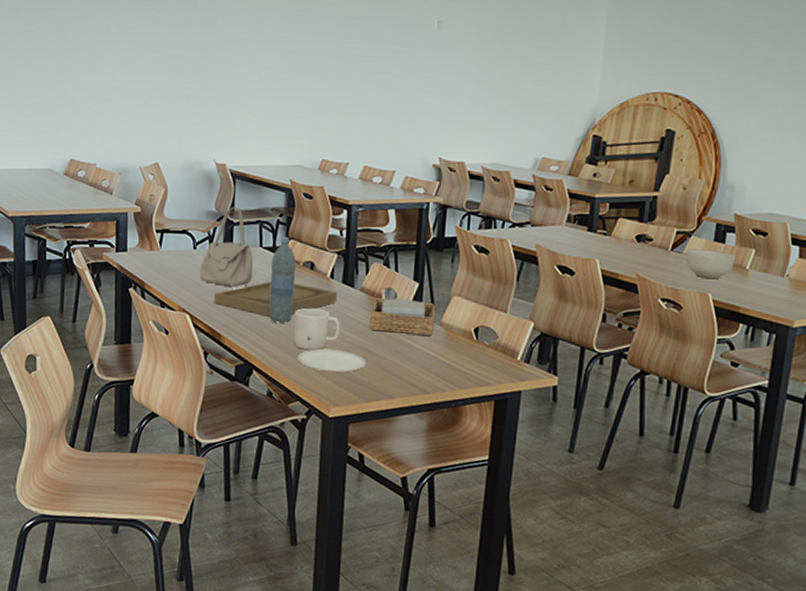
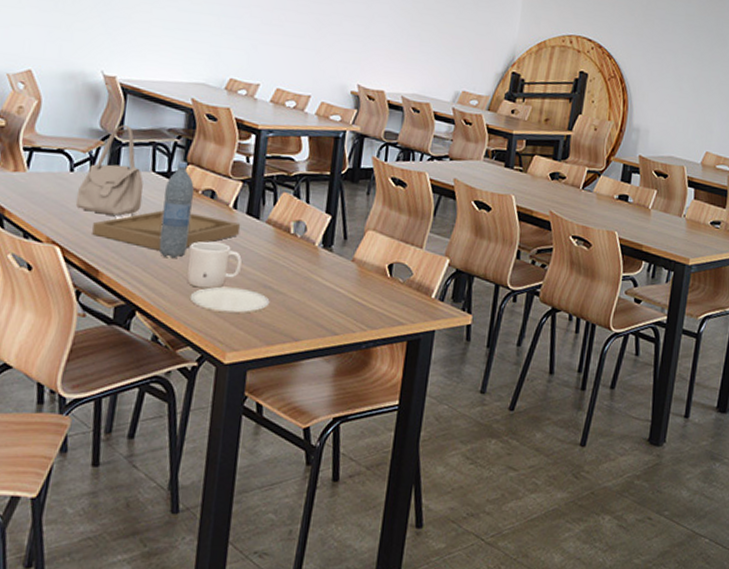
napkin holder: present [369,298,436,337] -> none [274,231,348,274]
bowl: present [686,249,736,280] -> none [595,188,640,218]

